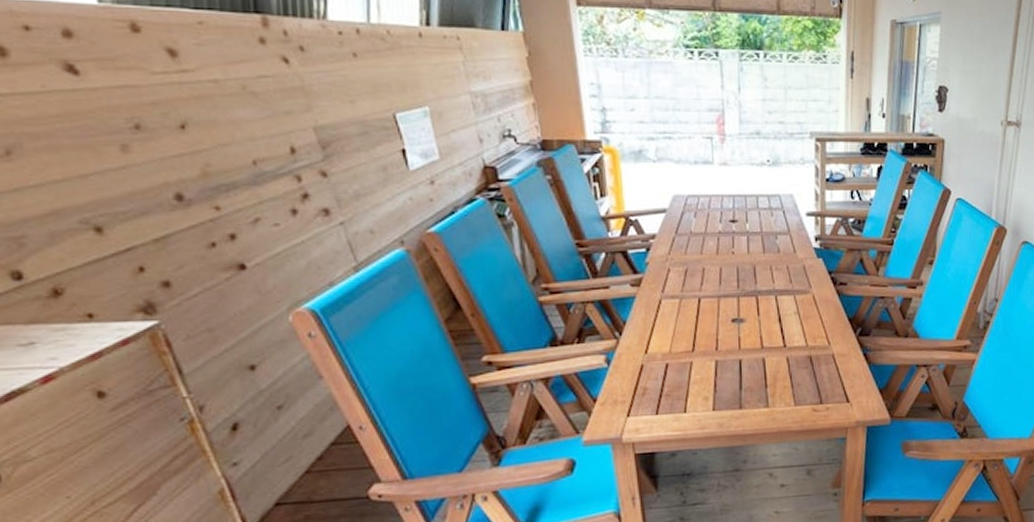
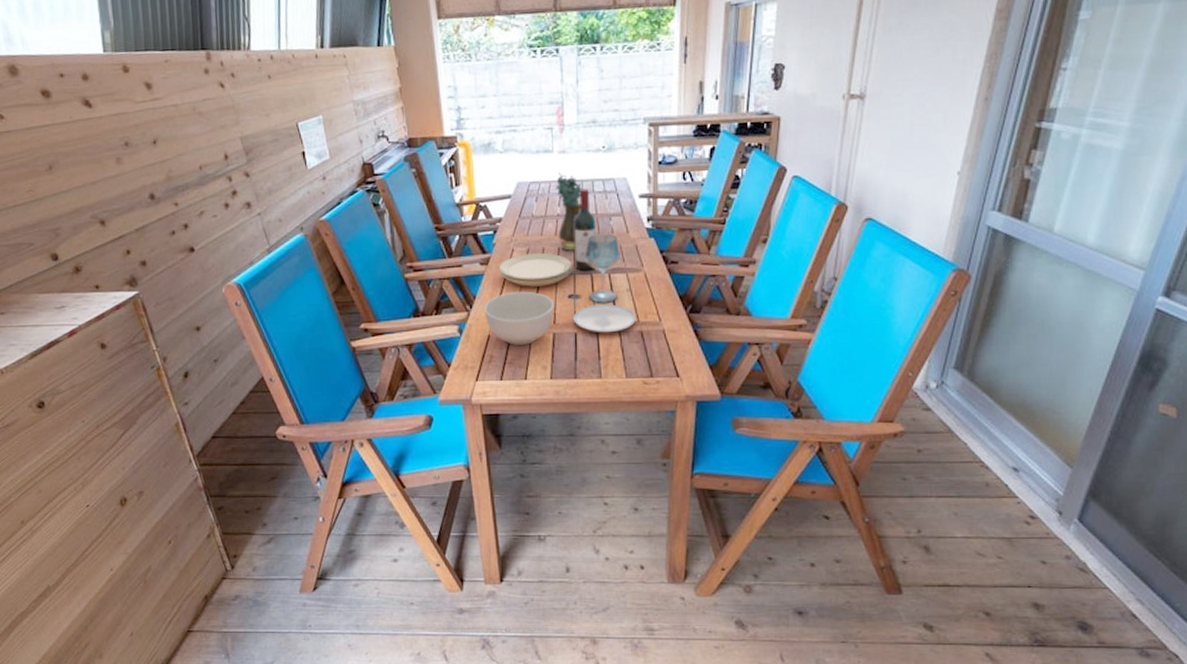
bowl: none [635,315,716,376] -> present [483,291,554,346]
plate: none [653,273,736,311] -> present [499,253,573,287]
vase: none [716,186,745,271] -> present [555,172,582,251]
wine bottle: none [737,204,762,292] -> present [573,188,597,271]
plate: none [737,328,804,359] -> present [573,304,636,333]
wine glass: none [749,253,788,327] -> present [584,233,621,303]

